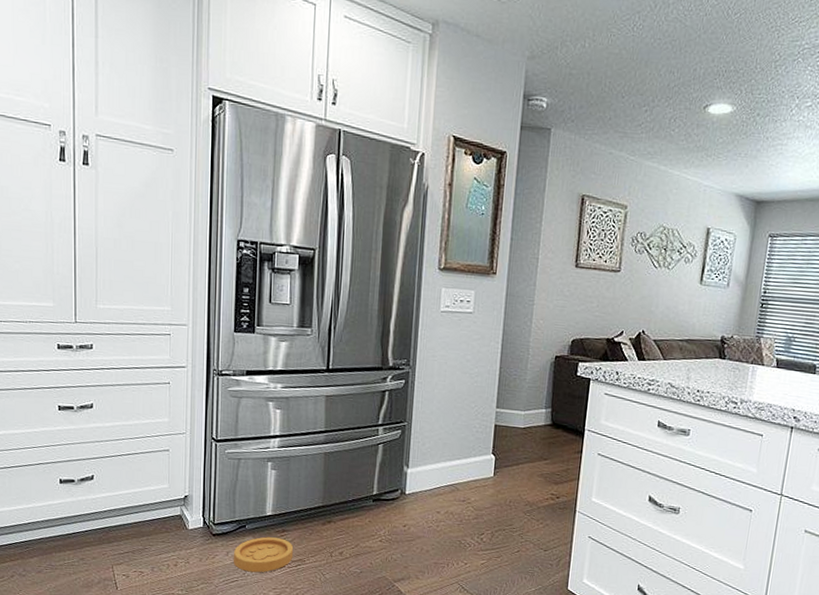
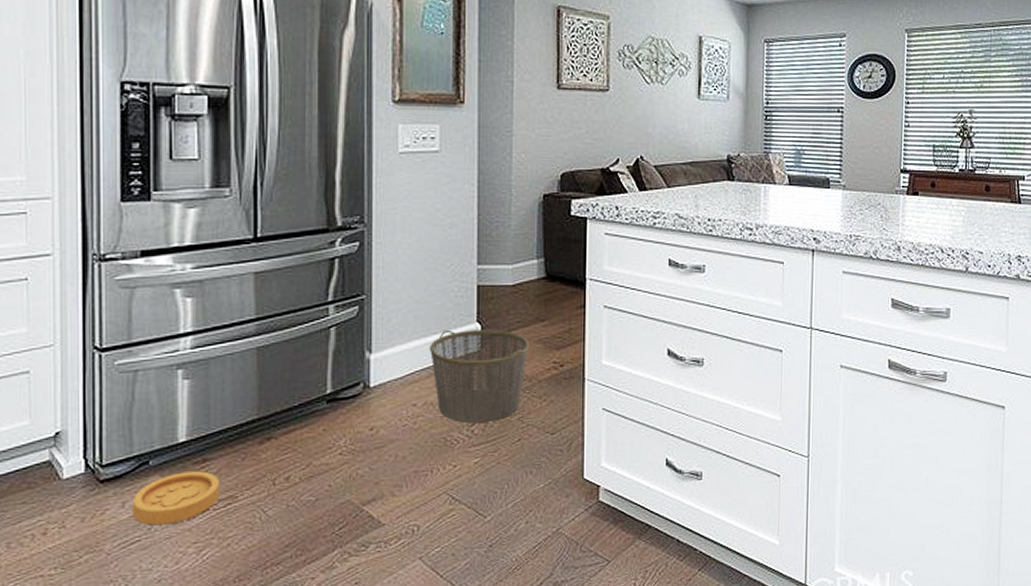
basket: none [453,457,534,534] -> present [430,329,530,424]

